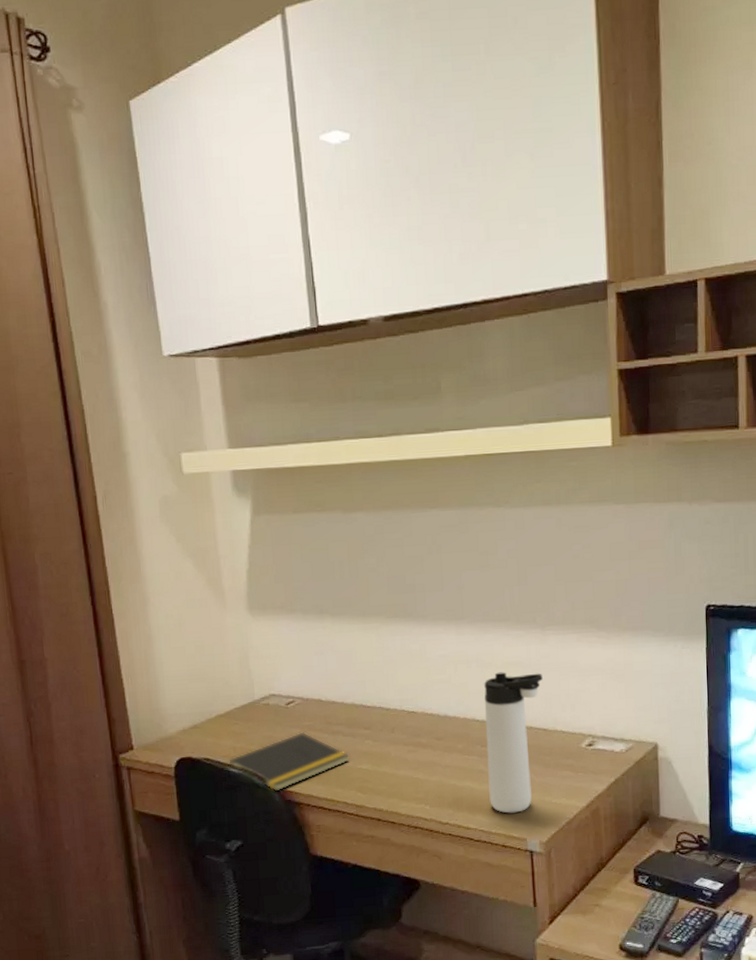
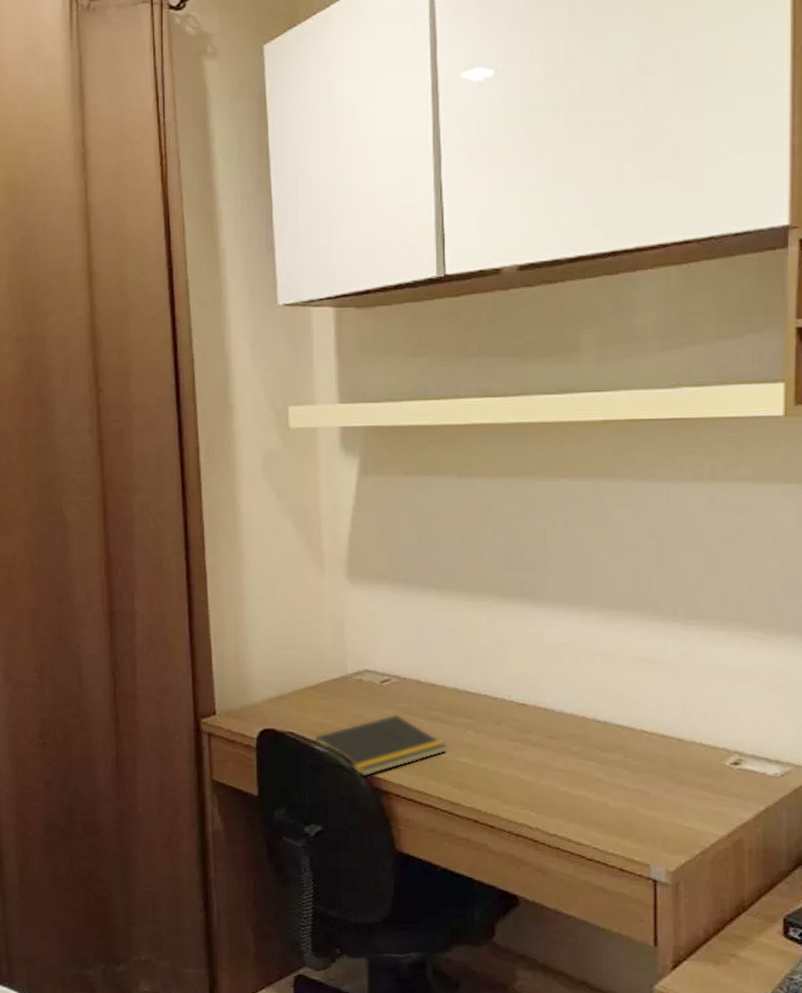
thermos bottle: present [484,672,543,813] -> none [607,668,681,833]

